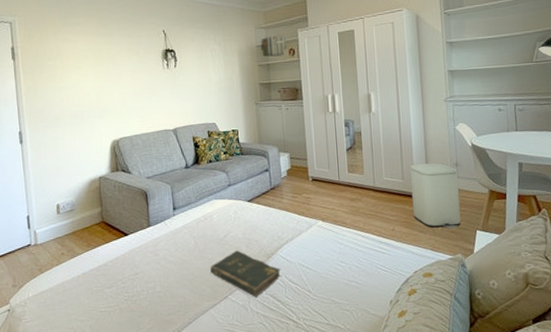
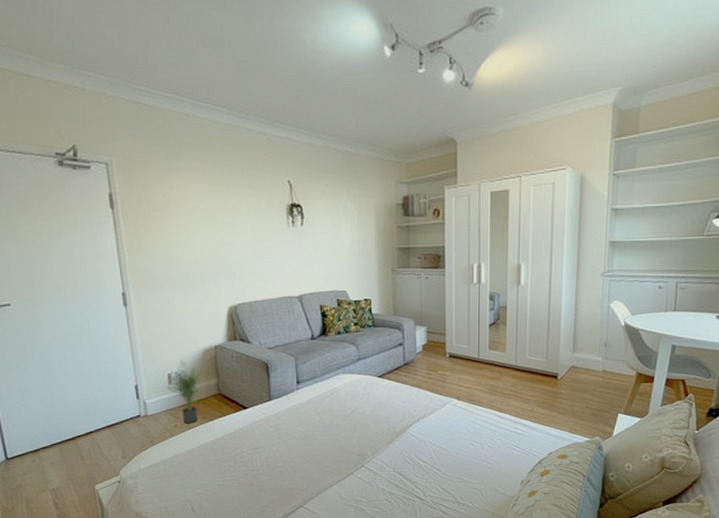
potted plant: none [56,191,87,252] -> present [168,360,202,424]
bible: present [210,250,282,297] -> none [335,427,411,474]
pedal bin: present [410,162,462,229] -> none [554,342,606,412]

